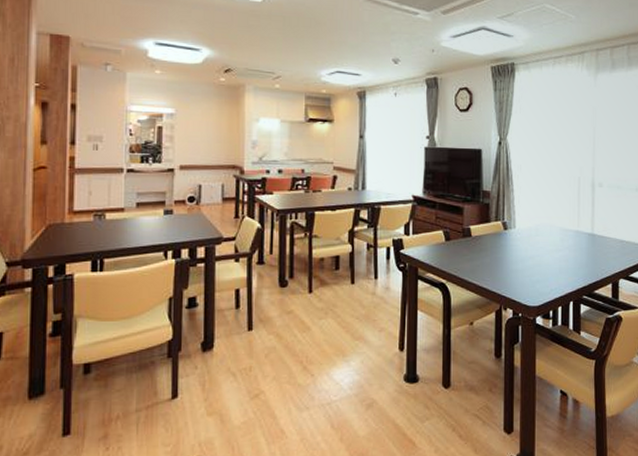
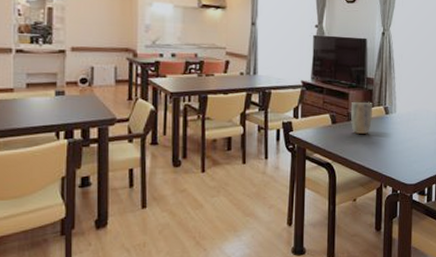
plant pot: none [465,216,490,253] -> present [350,102,373,135]

